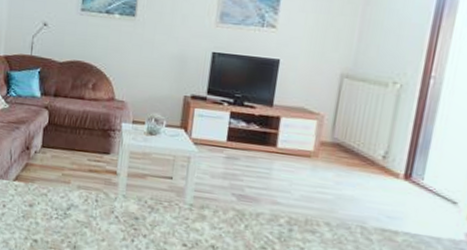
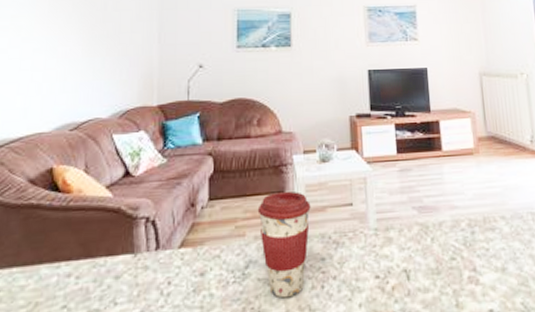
coffee cup: none [83,152,132,242] -> present [257,190,311,299]

